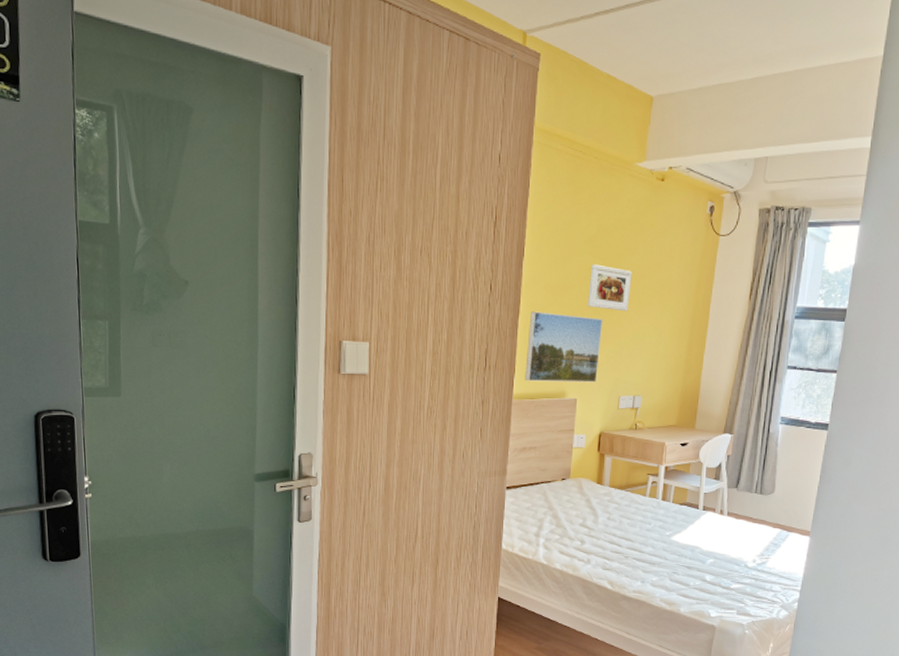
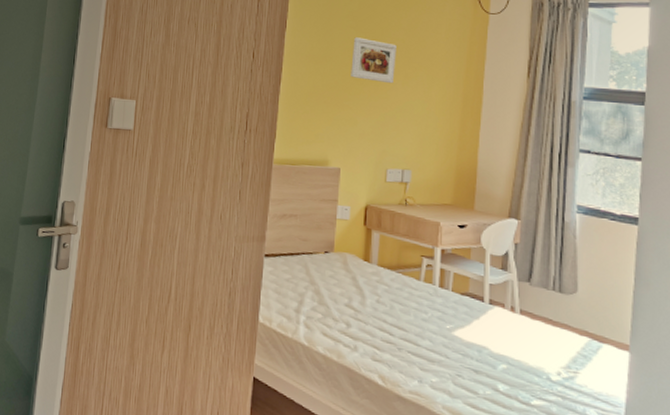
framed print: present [525,311,604,383] -> none [286,79,368,153]

